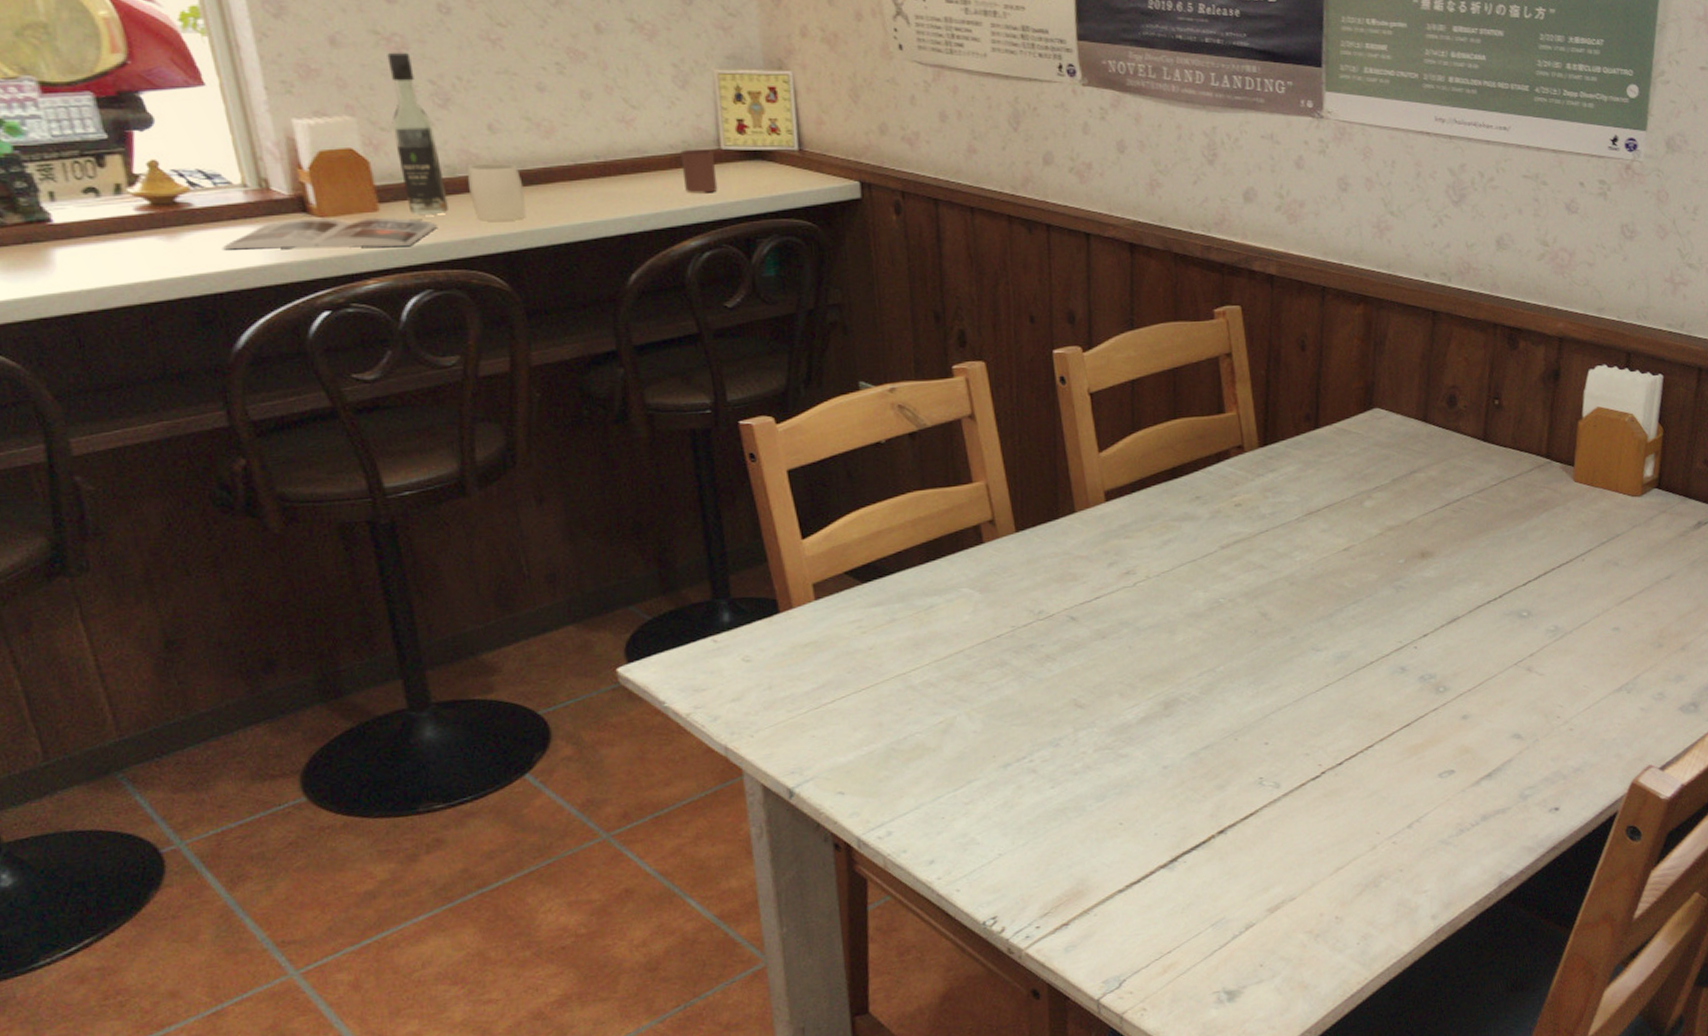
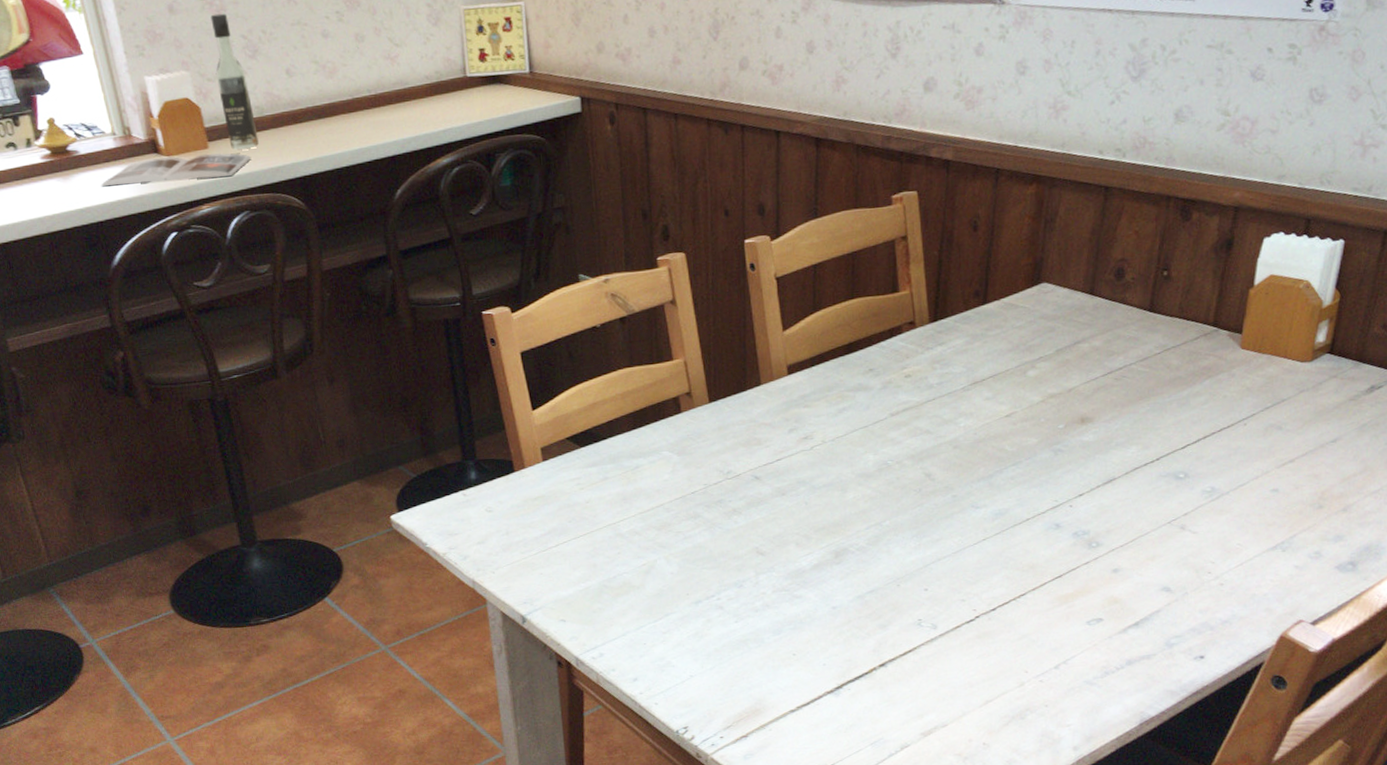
mug: present [467,162,526,221] -> none [272,101,316,152]
cup: present [680,148,718,194] -> none [434,77,464,117]

